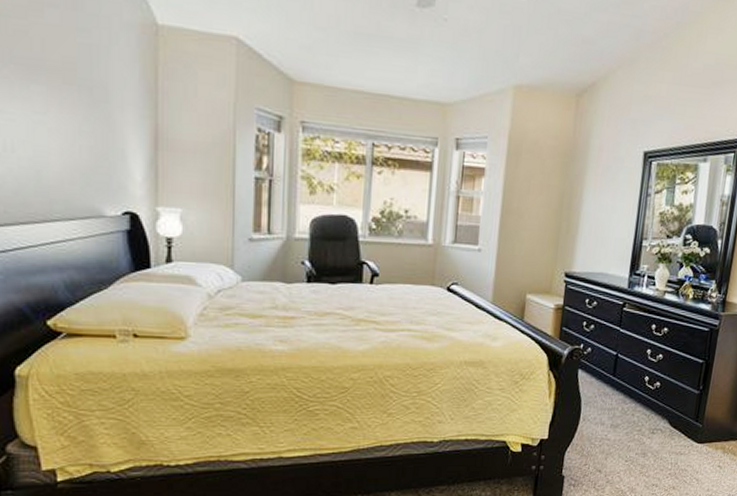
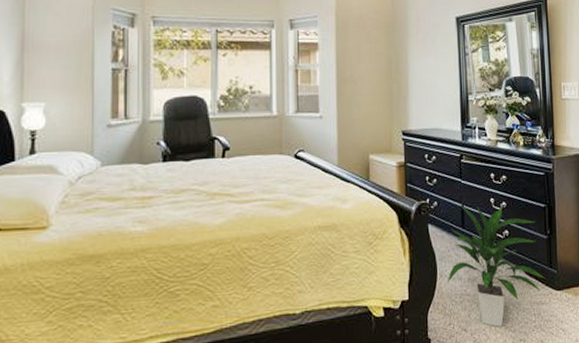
indoor plant: none [588,351,690,471] -> present [447,203,545,327]

